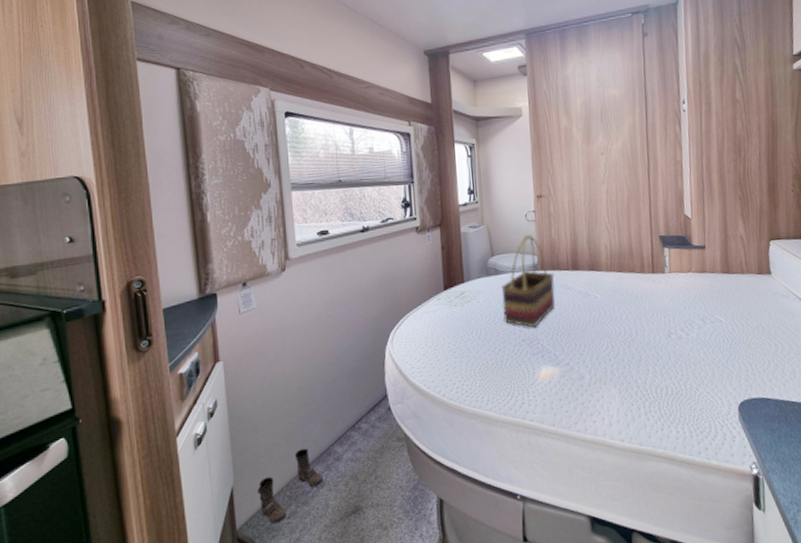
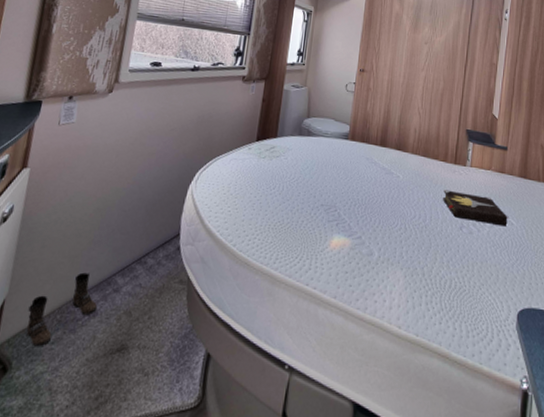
woven basket: present [501,234,555,328] -> none [307,103,363,195]
hardback book: none [645,299,717,327] -> present [443,189,509,227]

